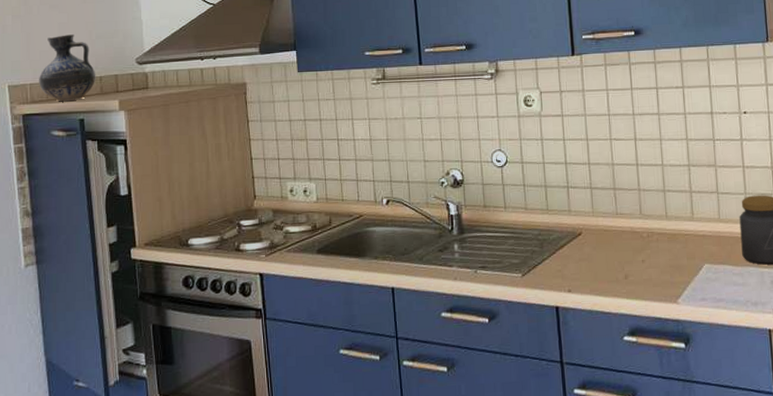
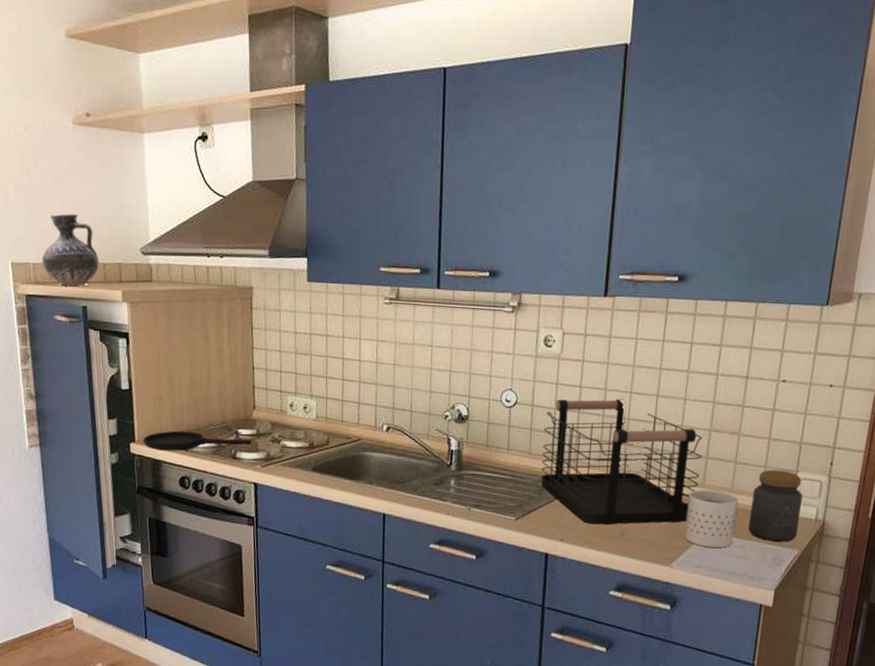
frying pan: none [145,229,255,253] -> present [144,431,253,452]
dish rack: none [536,146,688,271] -> present [541,398,702,525]
mug: none [681,222,731,279] -> present [684,489,739,548]

